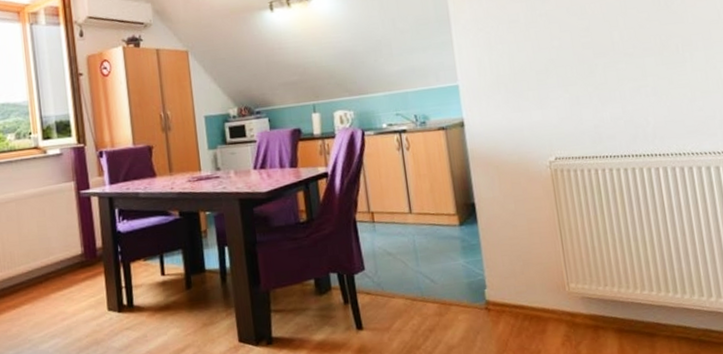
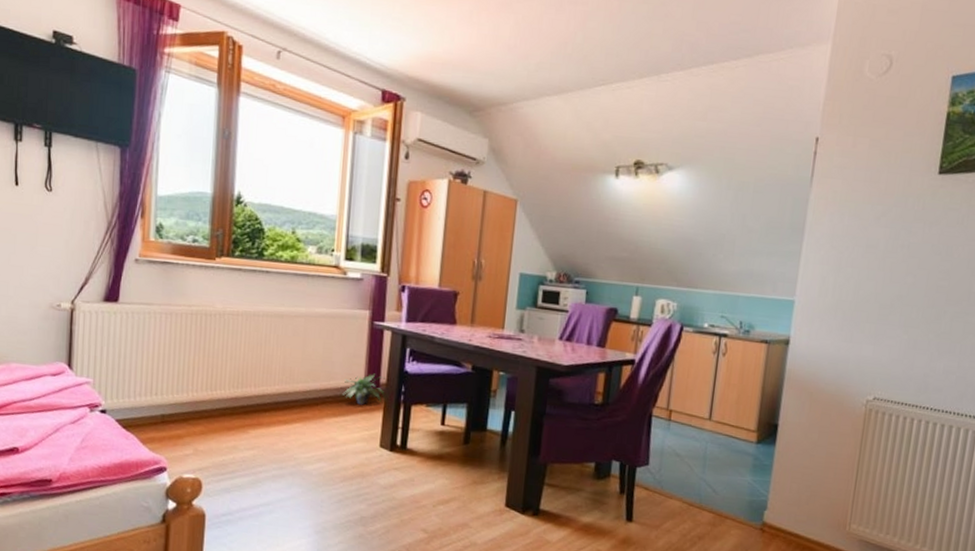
potted plant: none [63,240,103,274] -> present [342,373,385,405]

